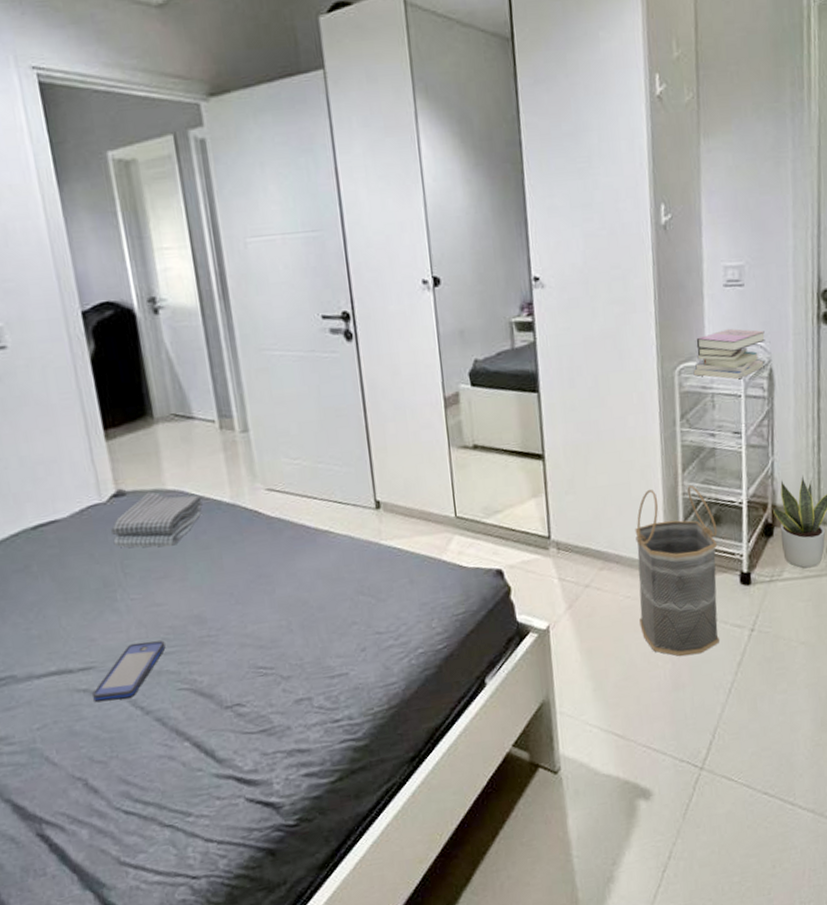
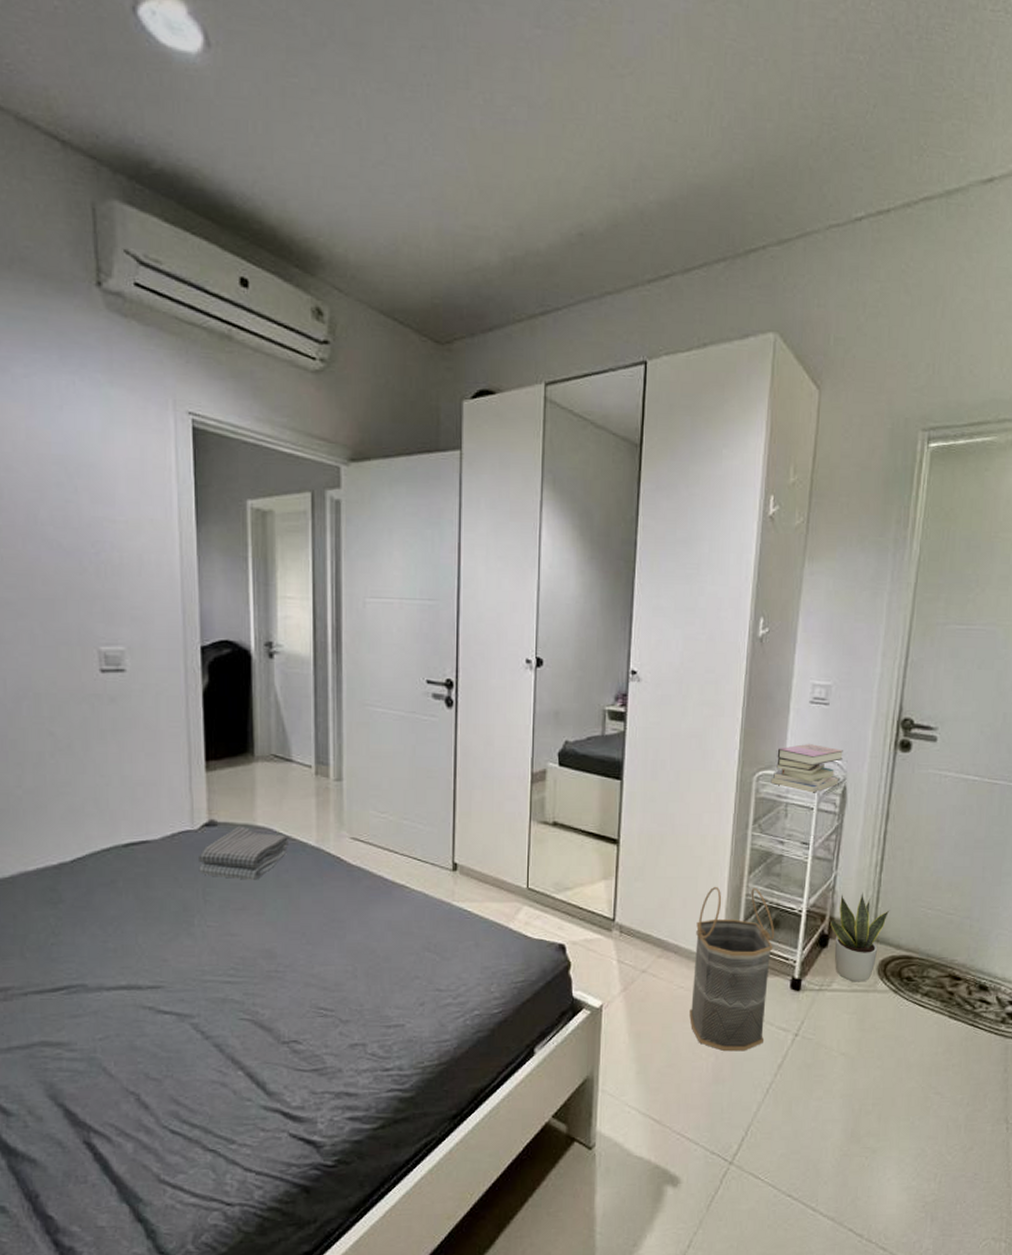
mobile phone: present [92,640,166,702] -> none [157,969,234,1021]

